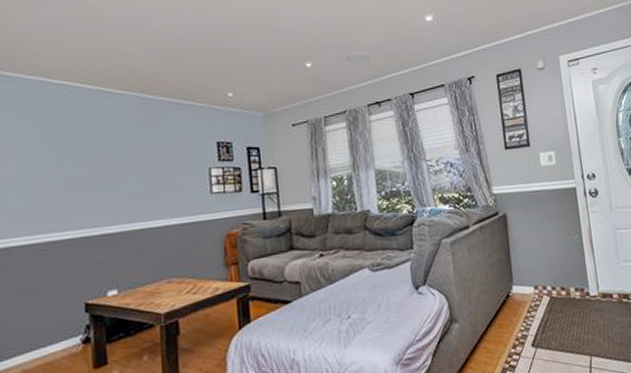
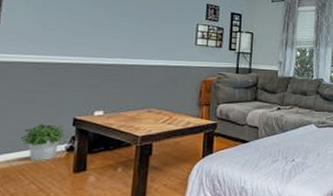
potted plant: none [30,313,78,362] -> present [21,124,65,162]

